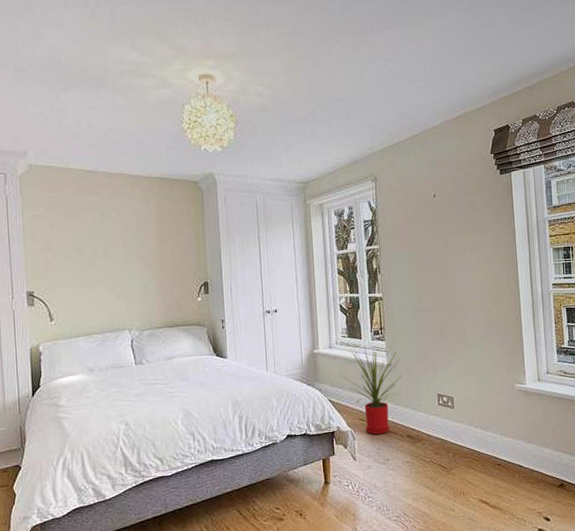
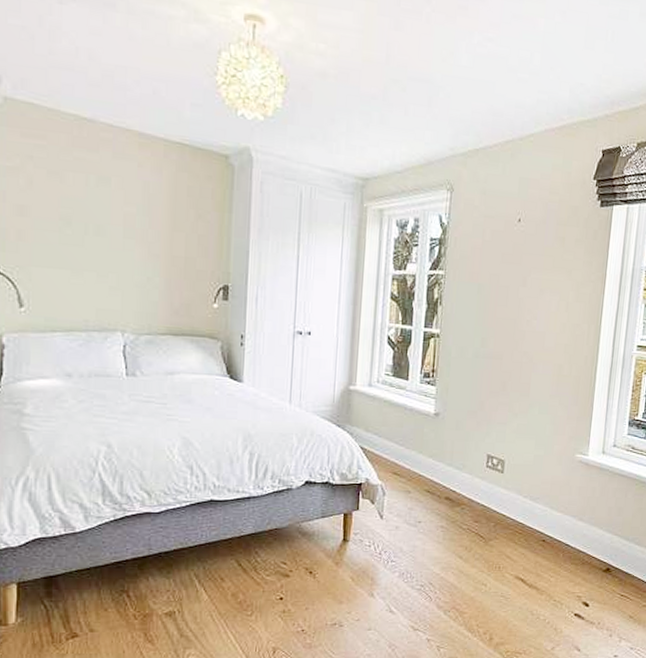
house plant: present [340,346,402,435] -> none [377,388,451,493]

